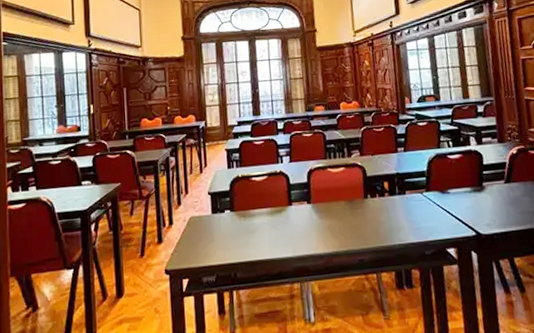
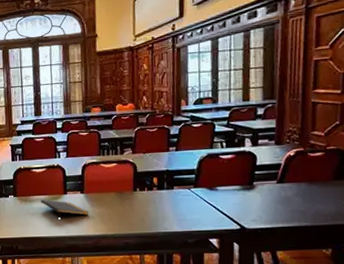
notepad: none [262,213,319,234] -> present [40,199,90,217]

